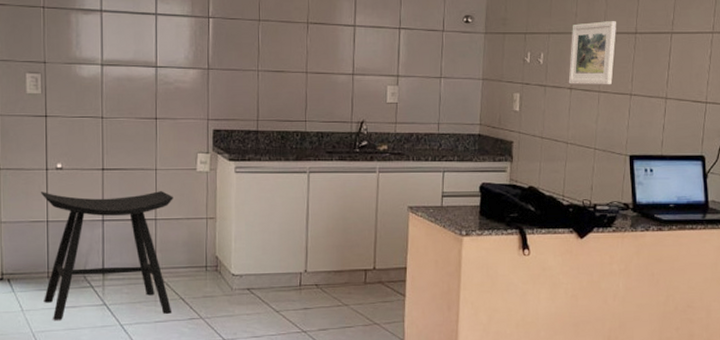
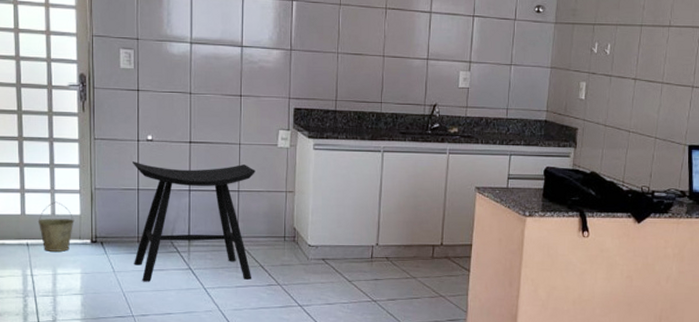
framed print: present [568,21,616,85] -> none [633,15,682,77]

